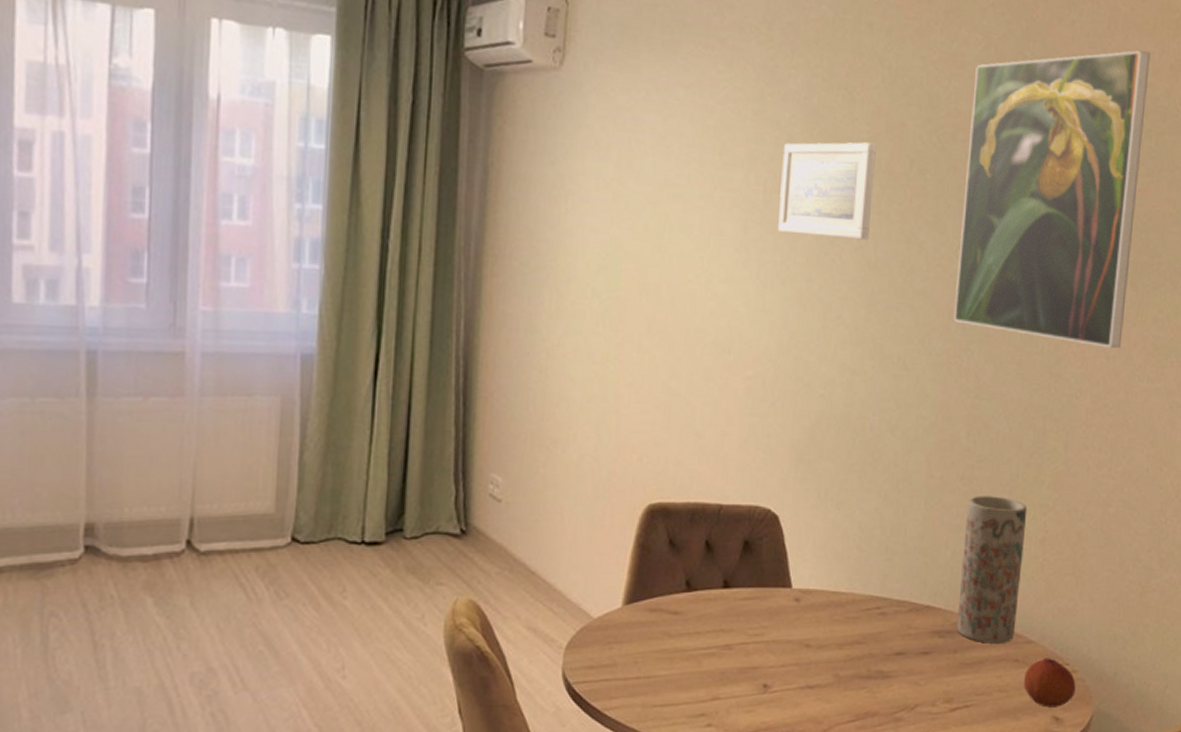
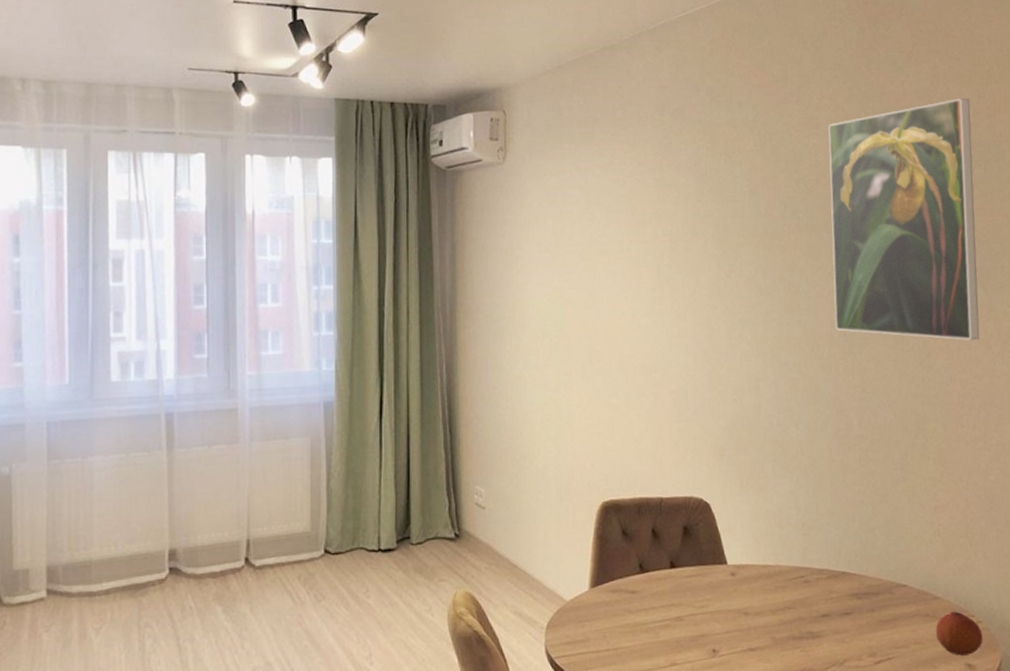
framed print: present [778,142,876,240] -> none [682,194,758,272]
vase: present [956,496,1028,644] -> none [867,473,923,602]

